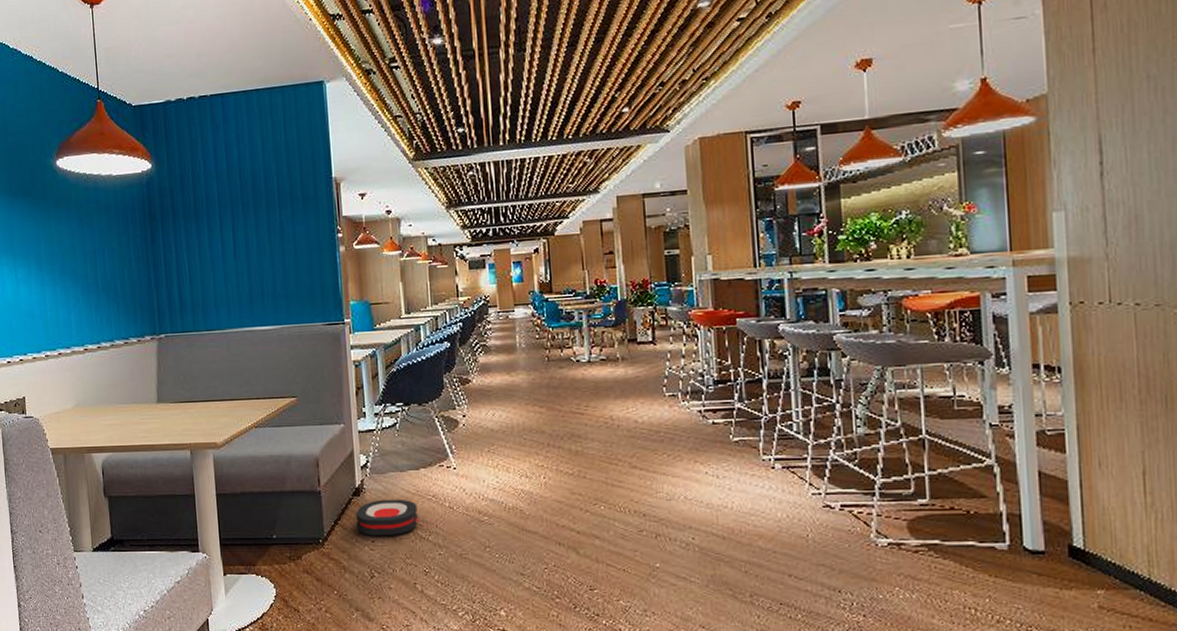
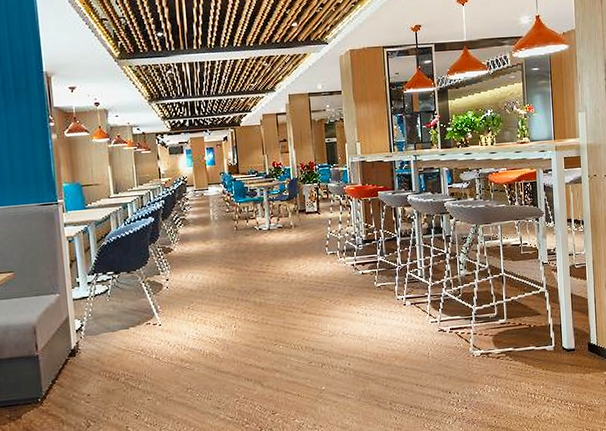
robot vacuum: present [356,498,418,535] -> none [72,355,129,390]

